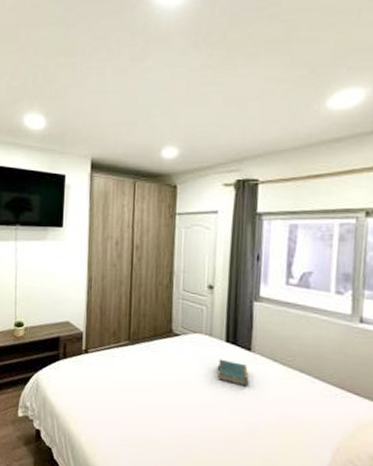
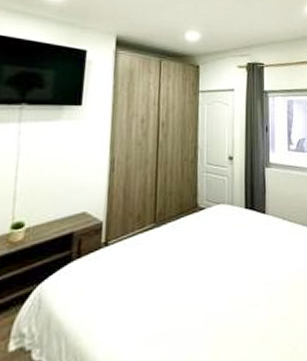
book: present [217,359,249,387] -> none [239,226,265,249]

